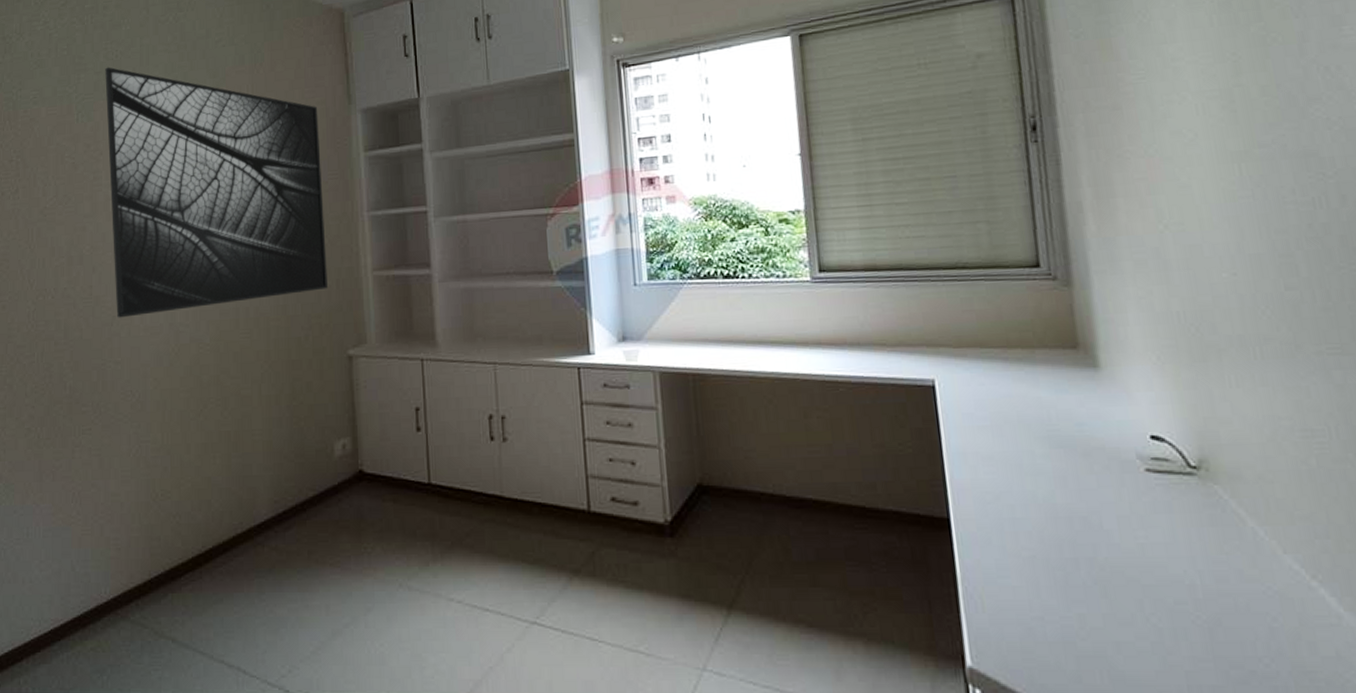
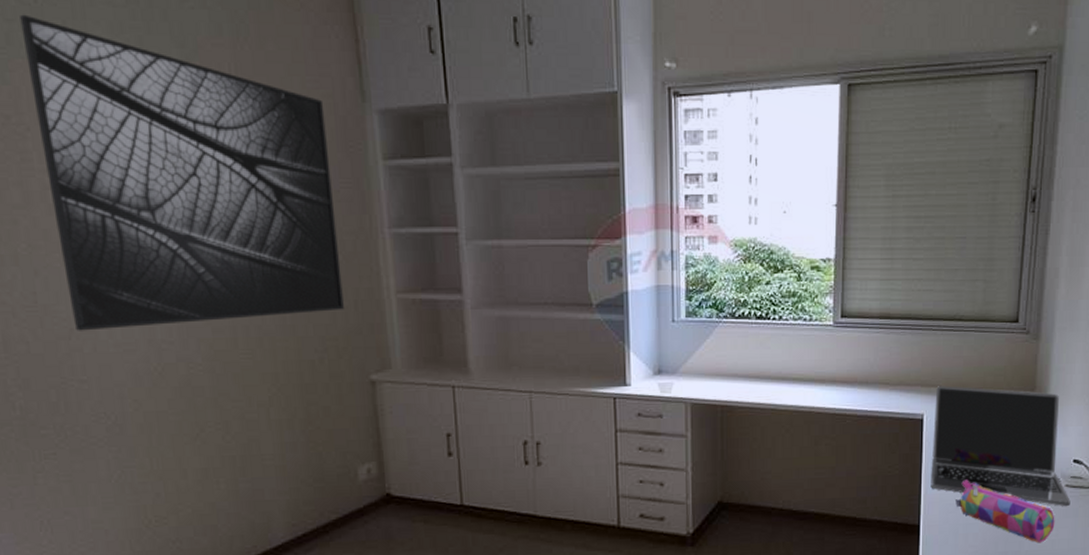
laptop: none [946,345,1159,499] -> present [930,386,1071,507]
pencil case: none [993,461,1141,548] -> present [956,479,1055,543]

